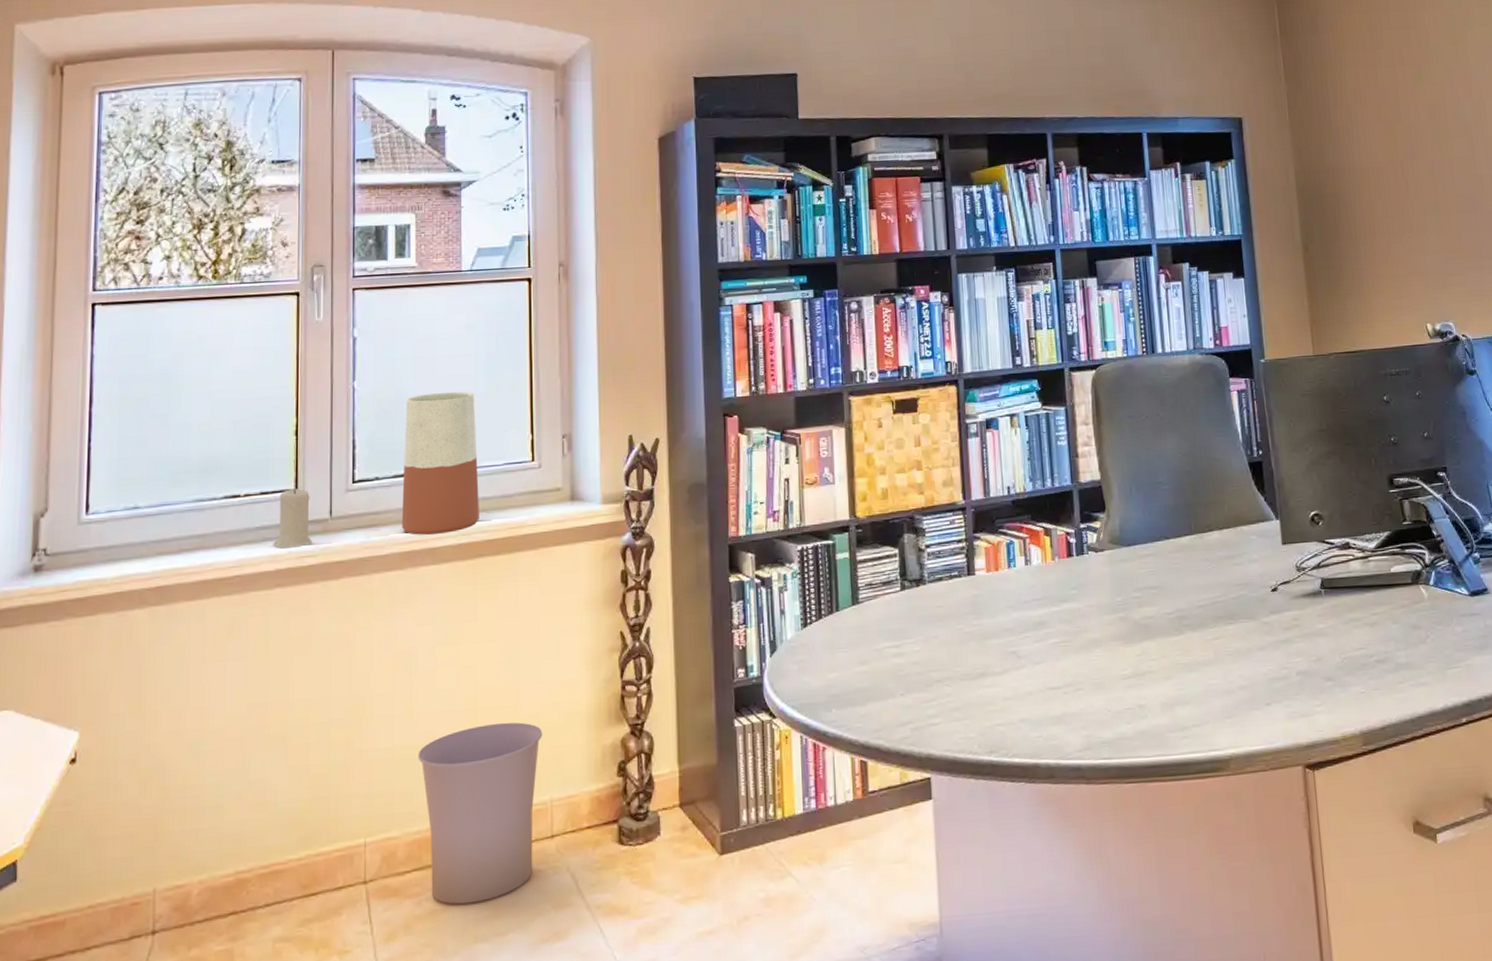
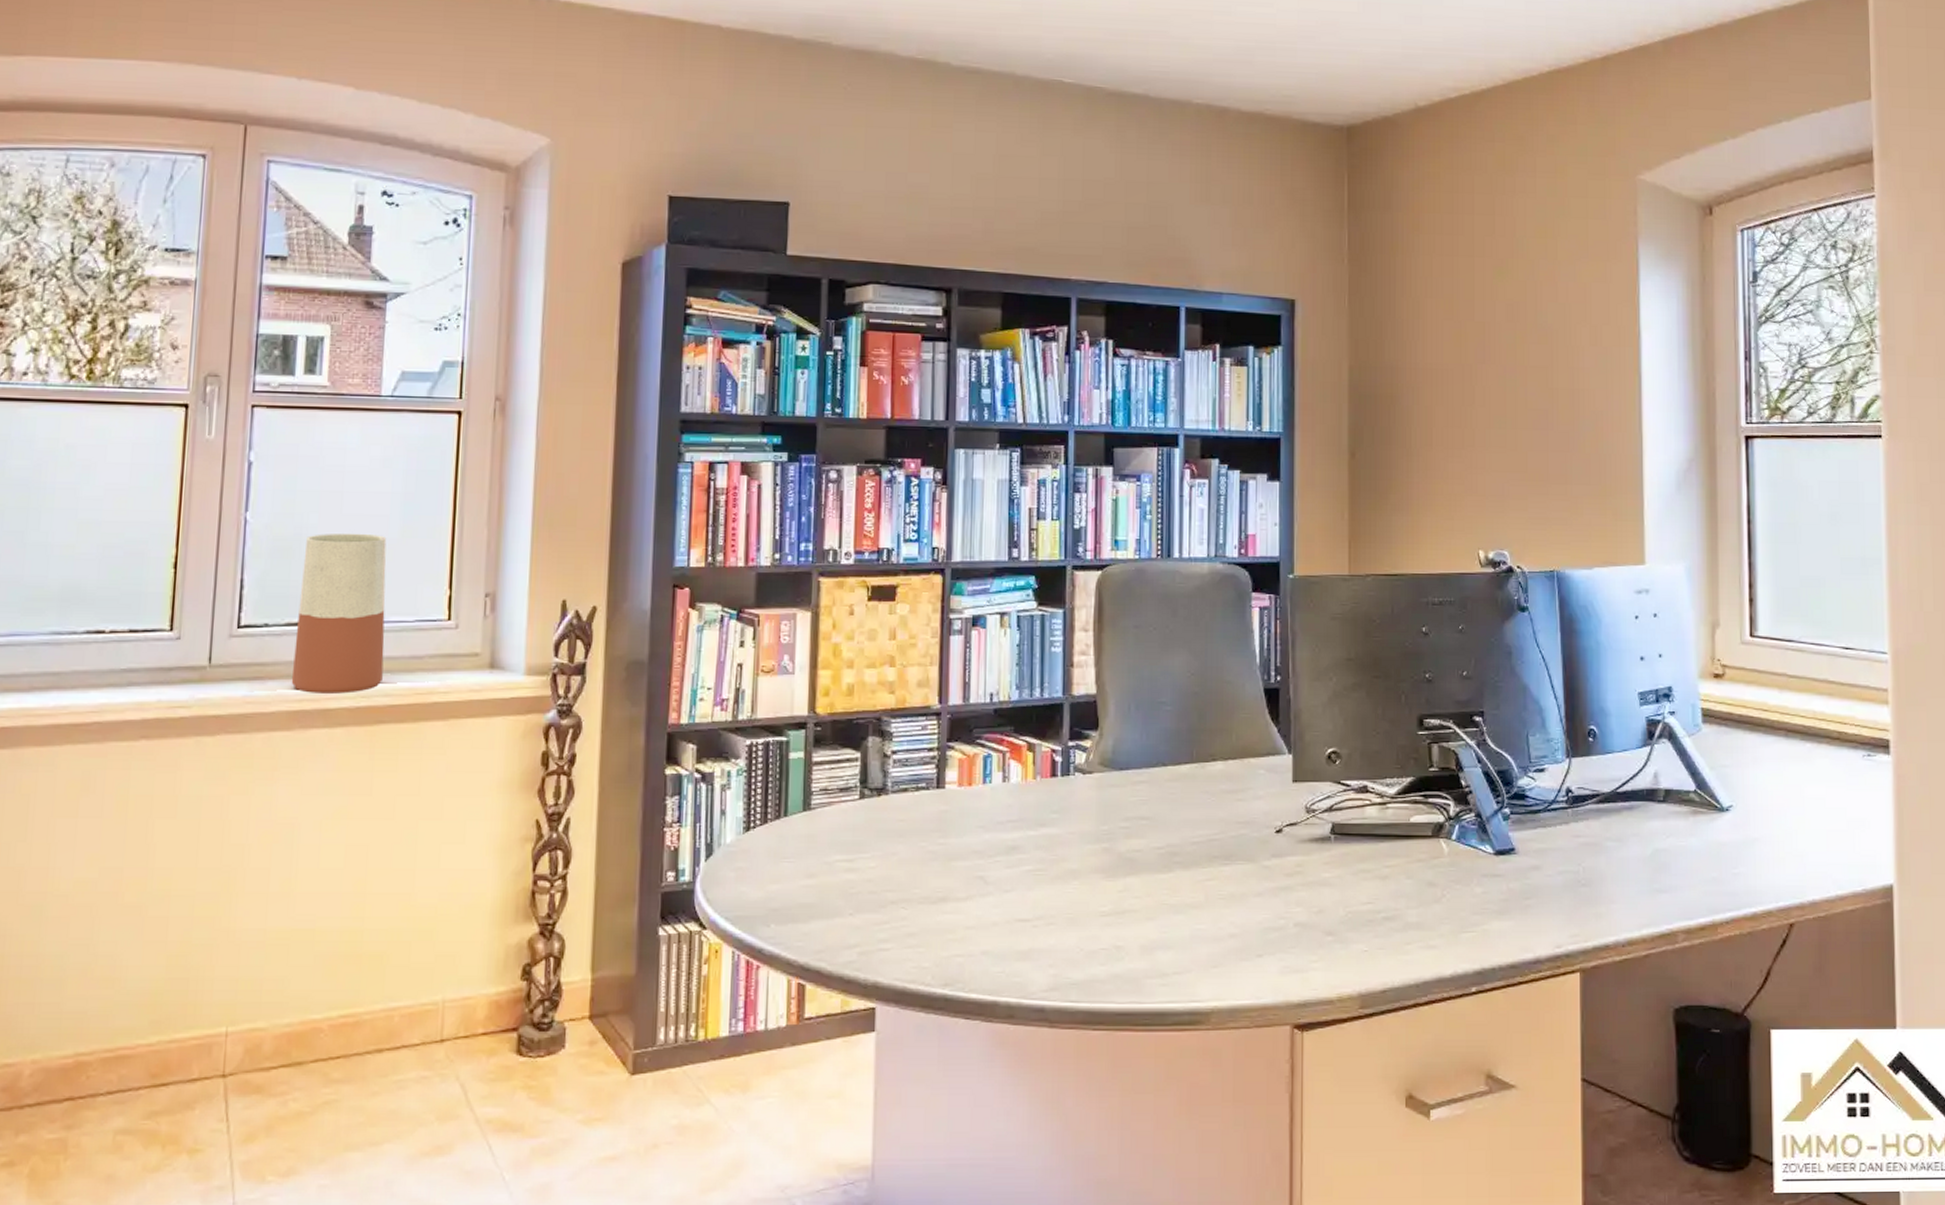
candle: present [272,488,312,550] -> none [139,628,187,697]
waste bin: present [418,722,542,905] -> none [293,910,438,1108]

